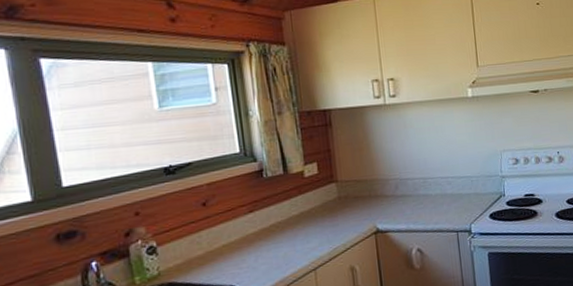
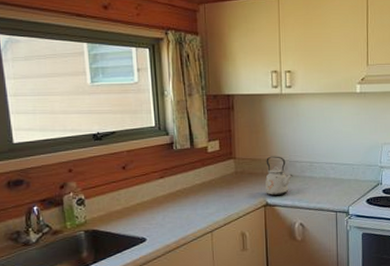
kettle: none [373,174,405,221] -> present [265,156,293,196]

